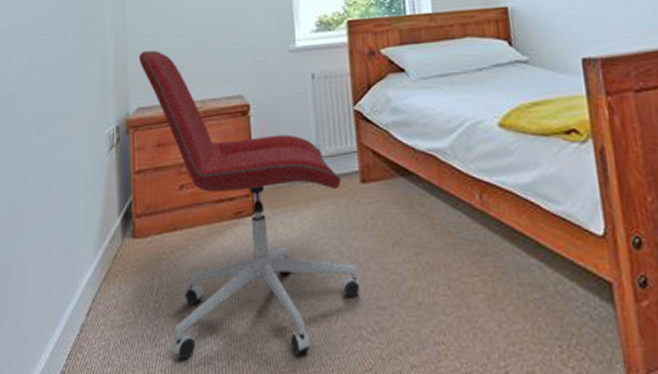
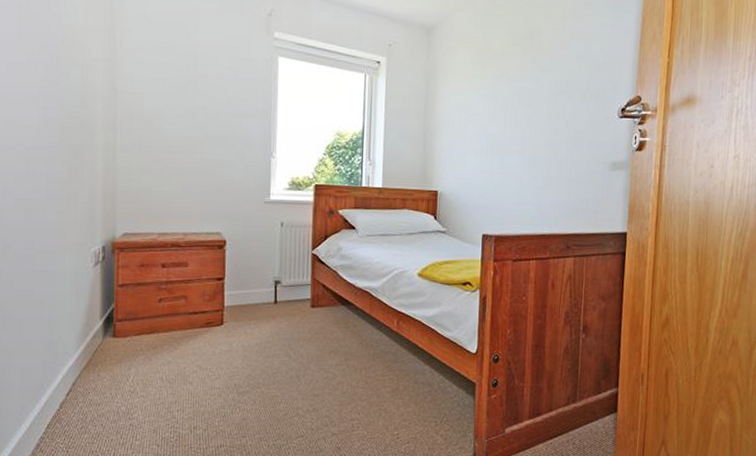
office chair: present [139,50,360,359] -> none [128,185,302,429]

